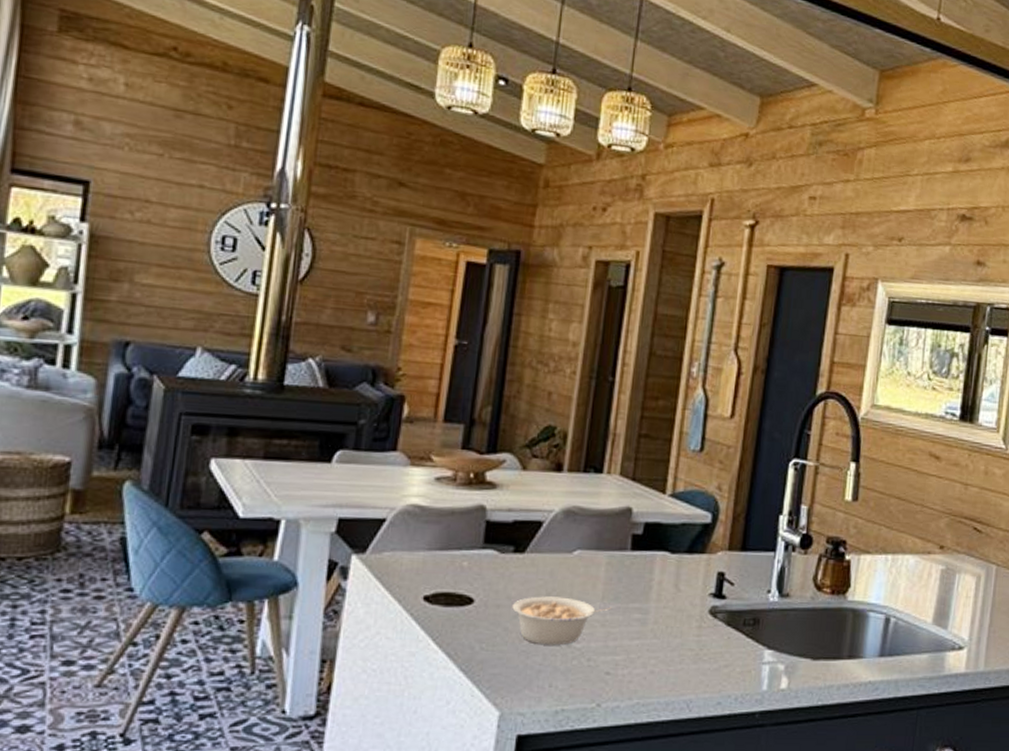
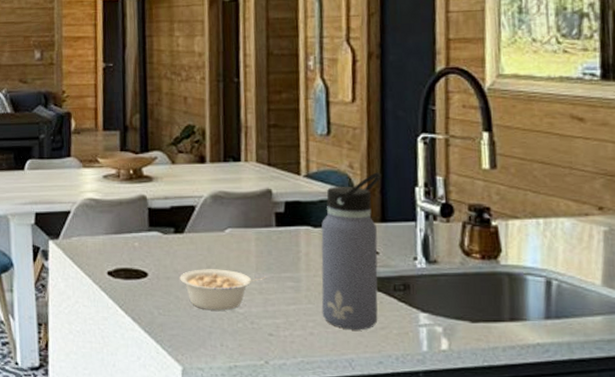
water bottle: none [666,496,749,668] -> present [321,172,382,330]

